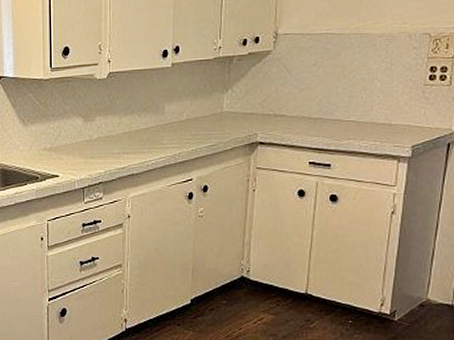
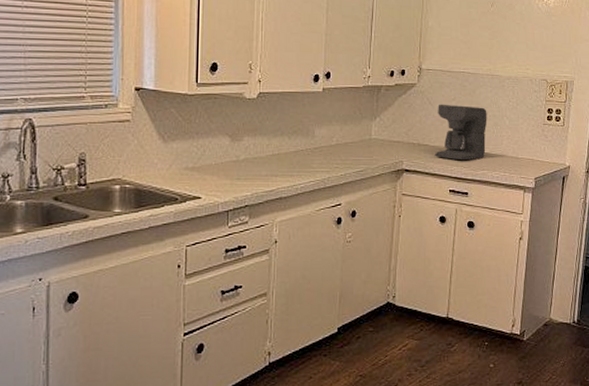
coffee maker: none [293,70,355,131] -> present [435,104,487,161]

